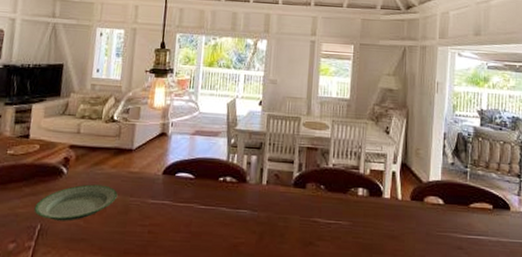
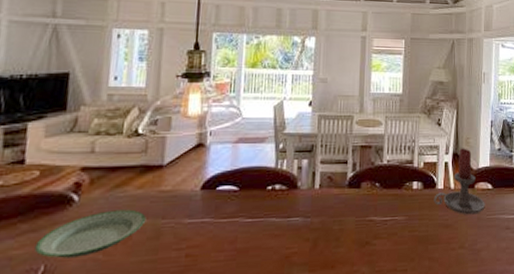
candle holder: none [379,158,435,229] -> present [434,148,485,215]

